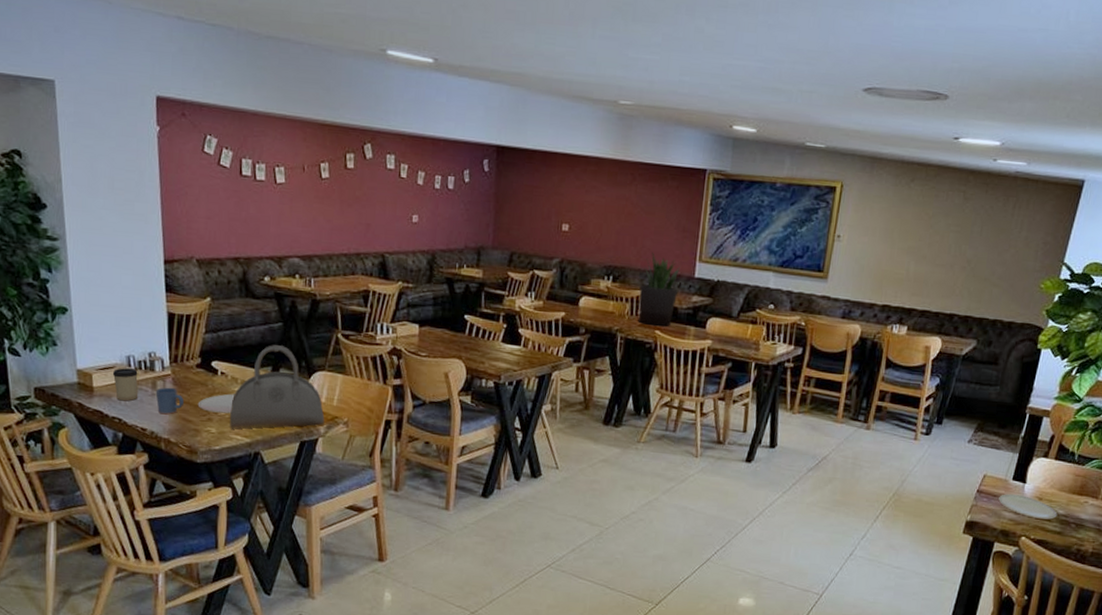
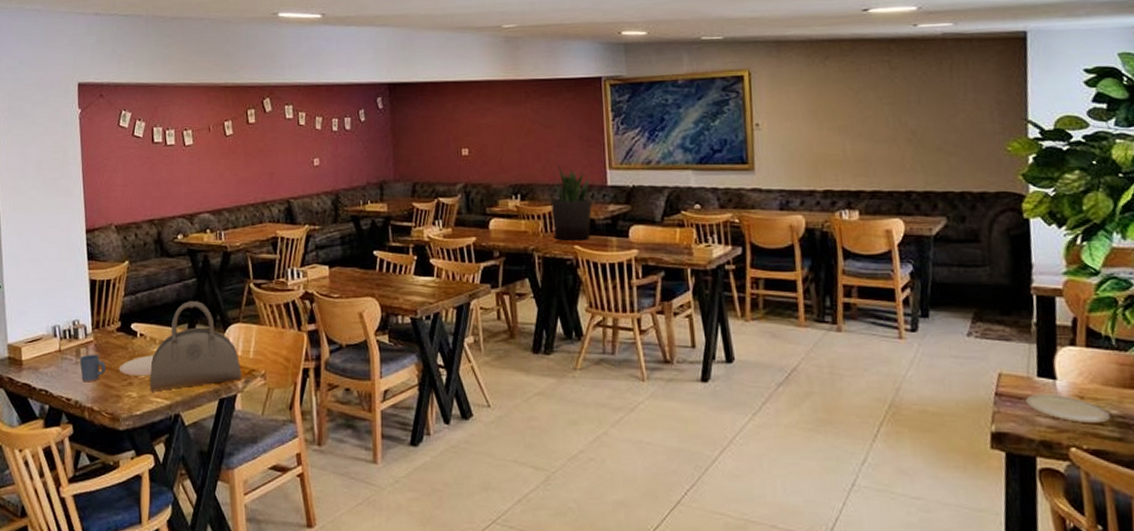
cup: present [112,368,138,402] -> none [39,339,63,372]

